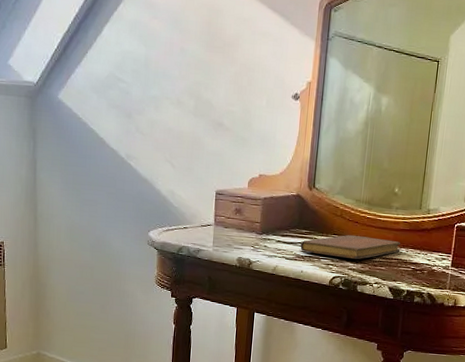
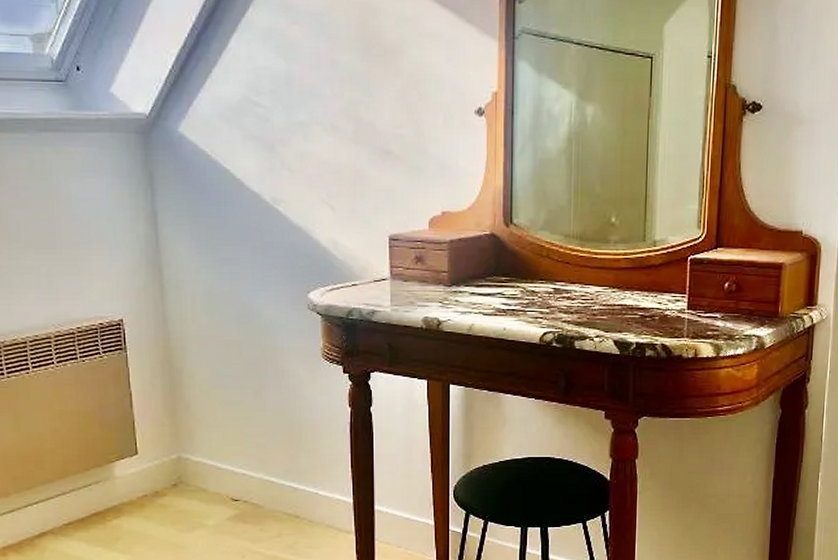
notebook: present [300,234,400,259] -> none [500,278,624,308]

